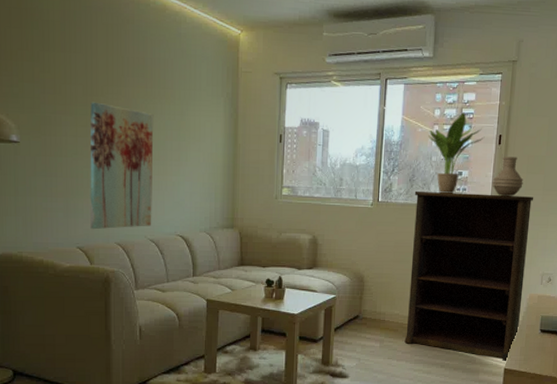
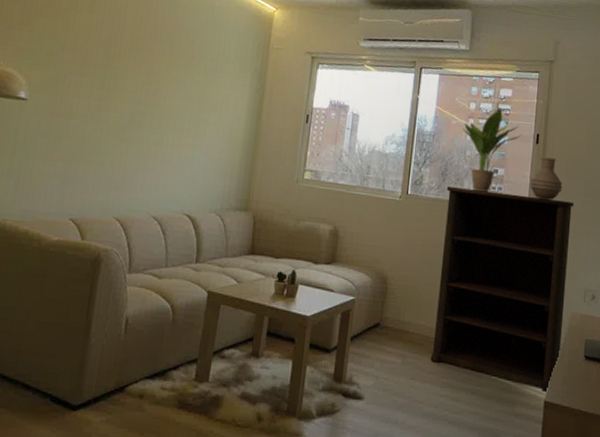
wall art: present [90,102,154,230] -> none [88,64,176,202]

